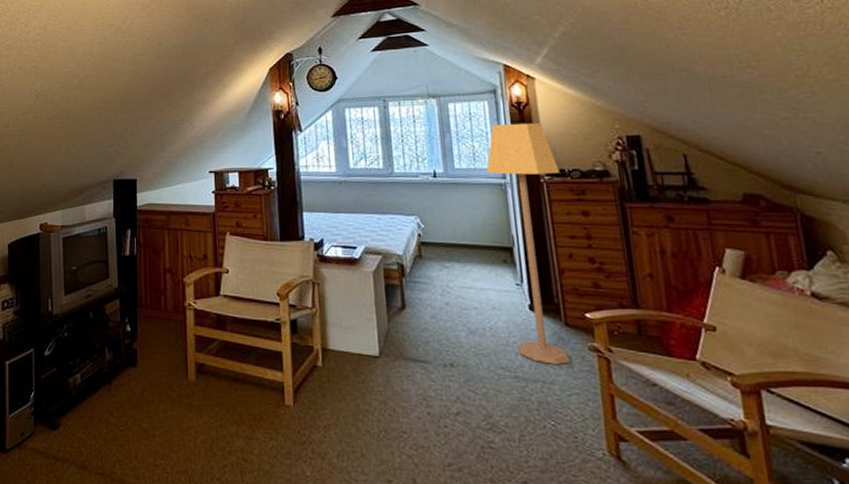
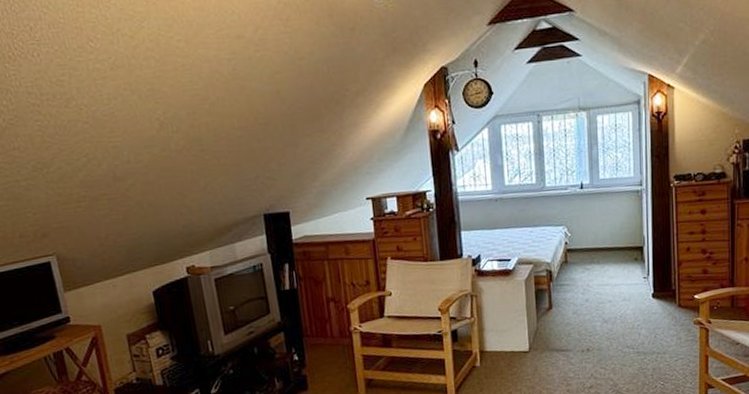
lamp: present [486,123,571,364] -> none [626,132,686,339]

